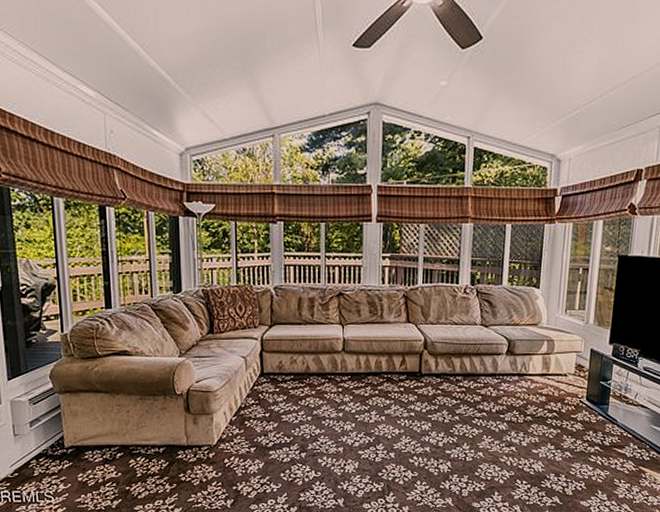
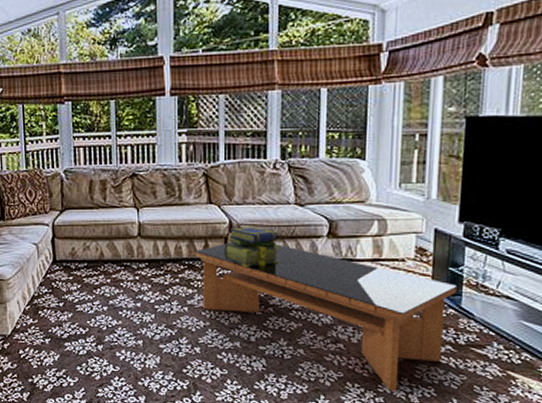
coffee table: none [393,357,606,487] -> present [194,241,458,392]
stack of books: none [419,344,467,380] -> present [224,227,280,267]

